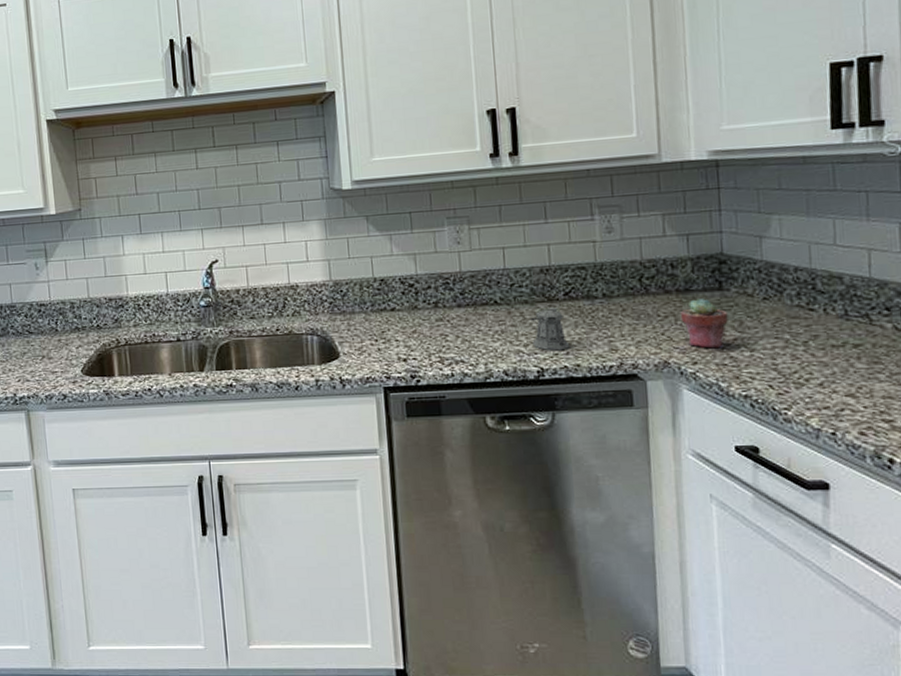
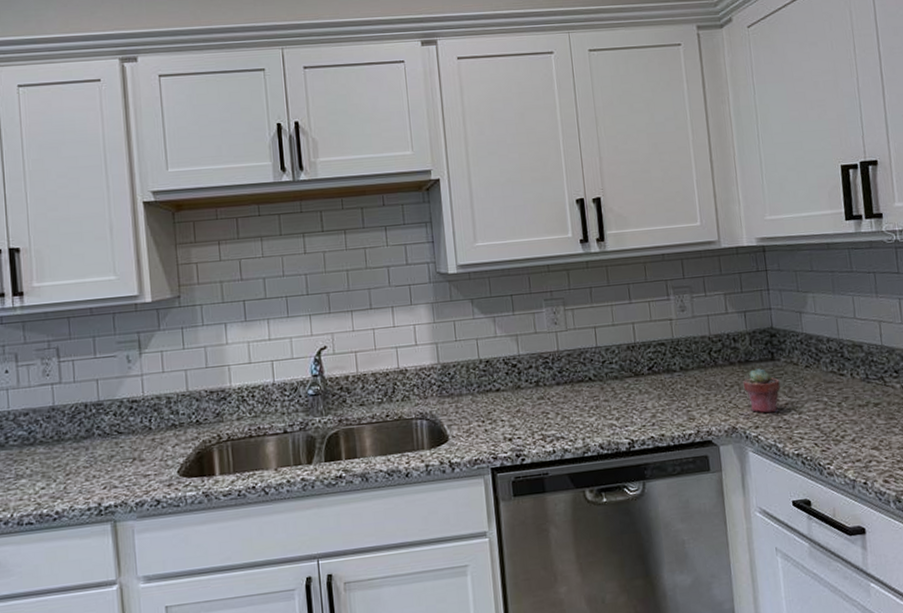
pepper shaker: present [530,307,570,351] -> none [621,382,655,423]

